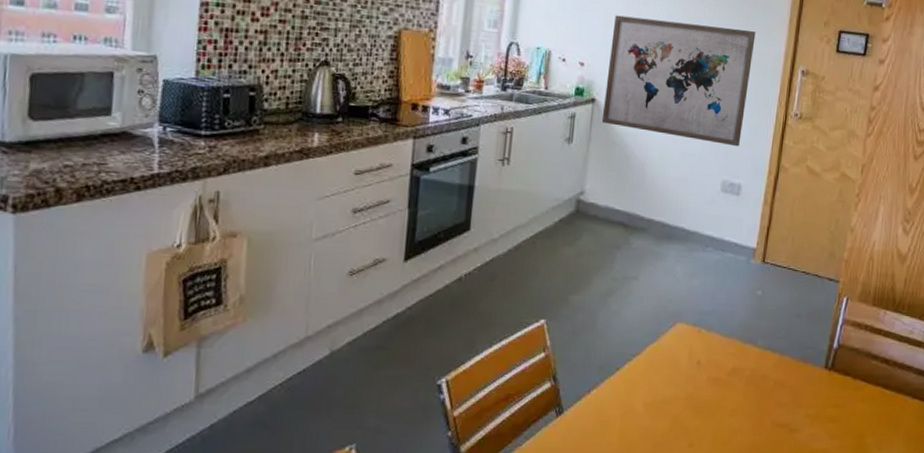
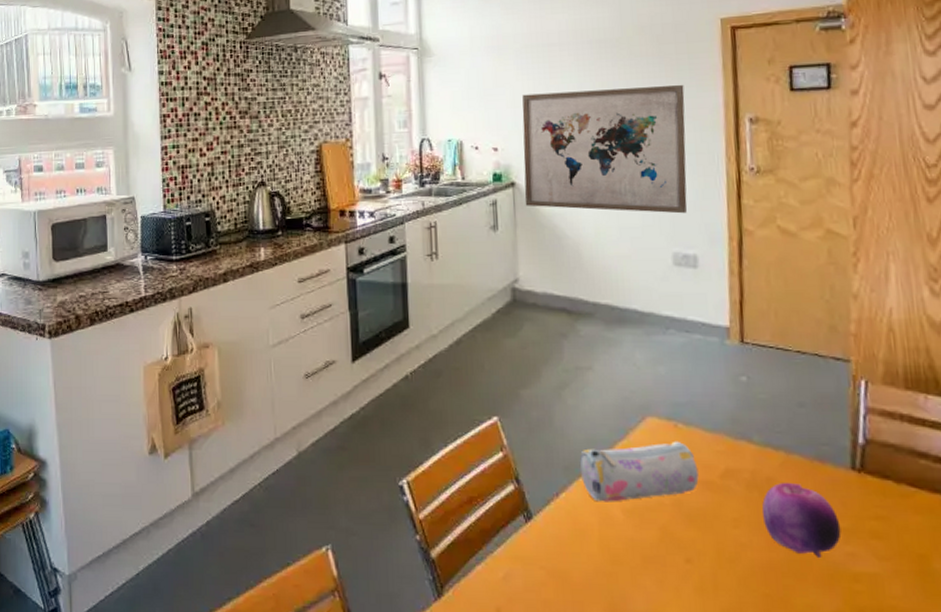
pencil case: none [612,344,711,397] -> present [579,441,699,502]
fruit: none [754,379,809,439] -> present [762,483,842,559]

